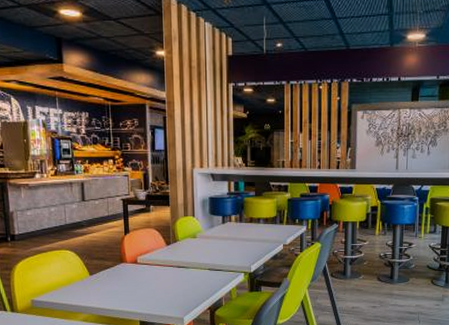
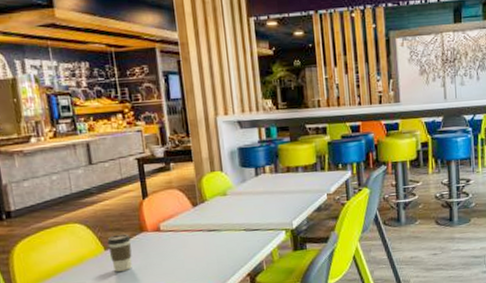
coffee cup: none [92,263,112,294] -> present [107,233,132,272]

